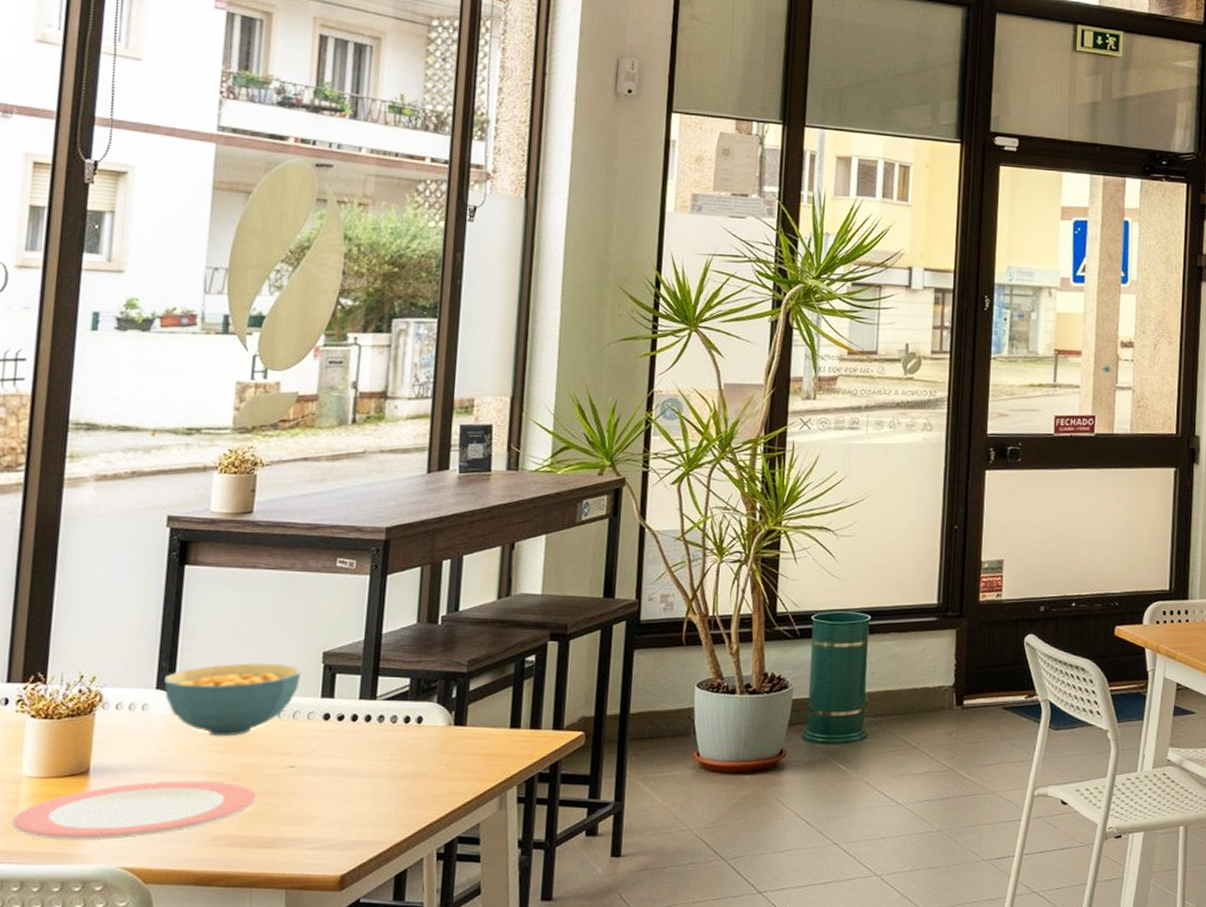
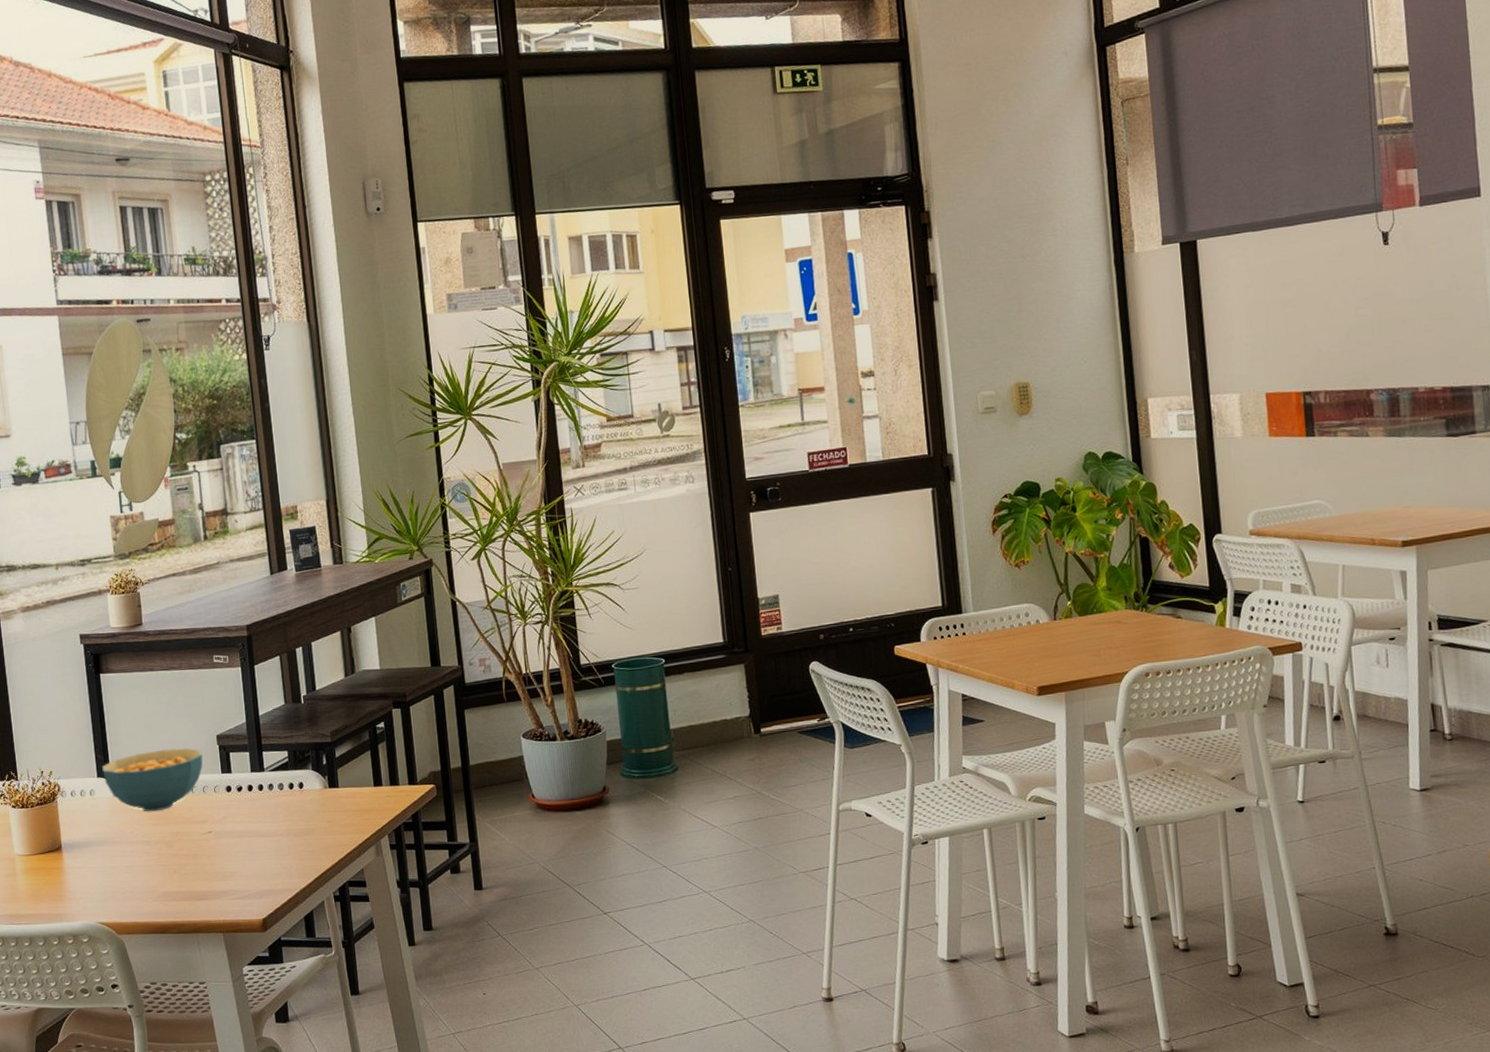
plate: present [10,779,257,841] -> none [14,848,188,904]

